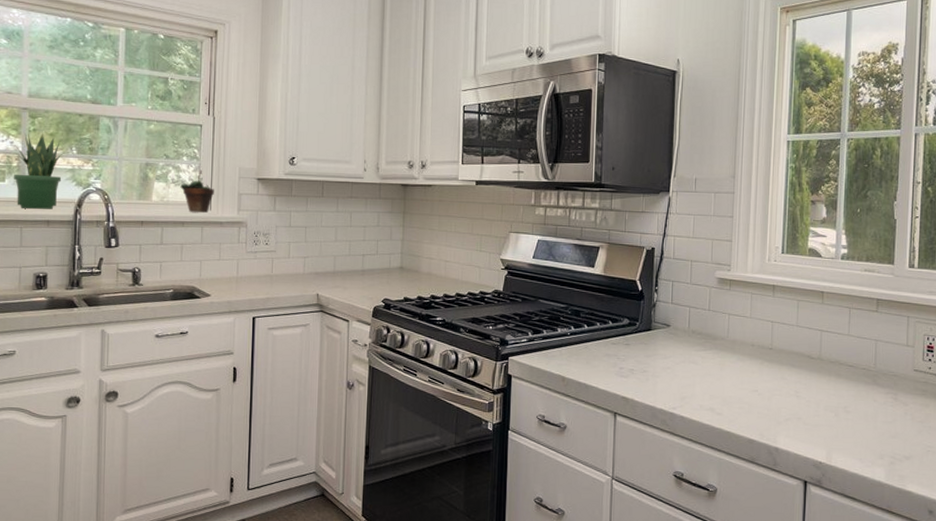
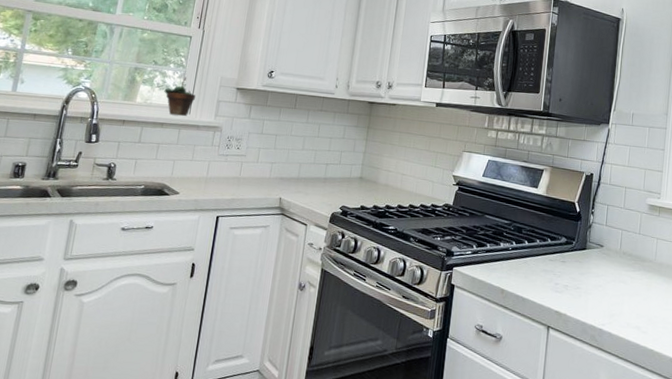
planter: present [14,133,64,210] -> none [7,33,60,104]

